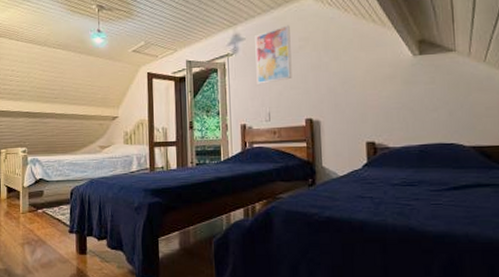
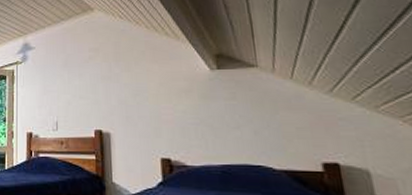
wall art: present [255,25,292,84] -> none [44,36,81,93]

